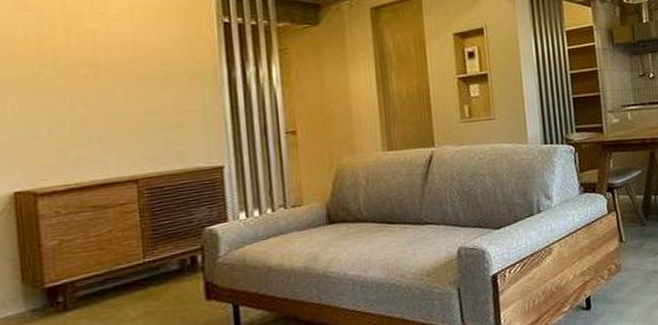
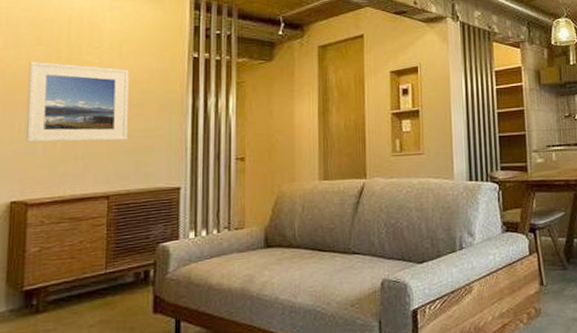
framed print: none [15,30,154,125] -> present [25,61,129,143]

